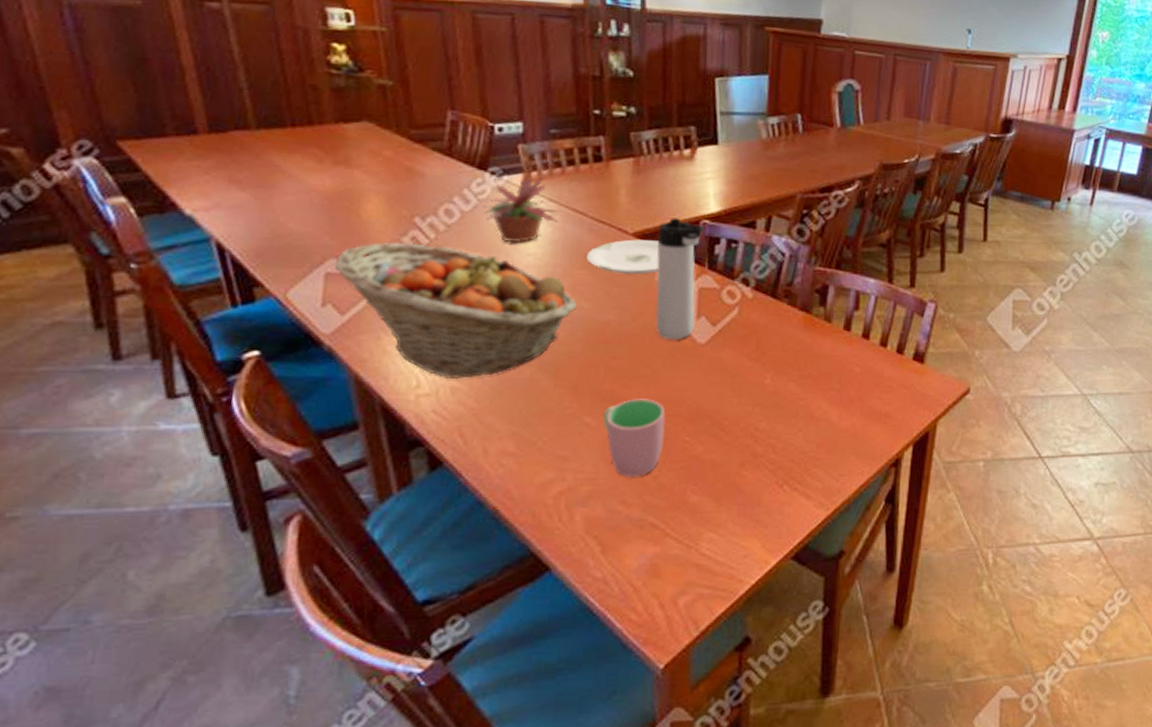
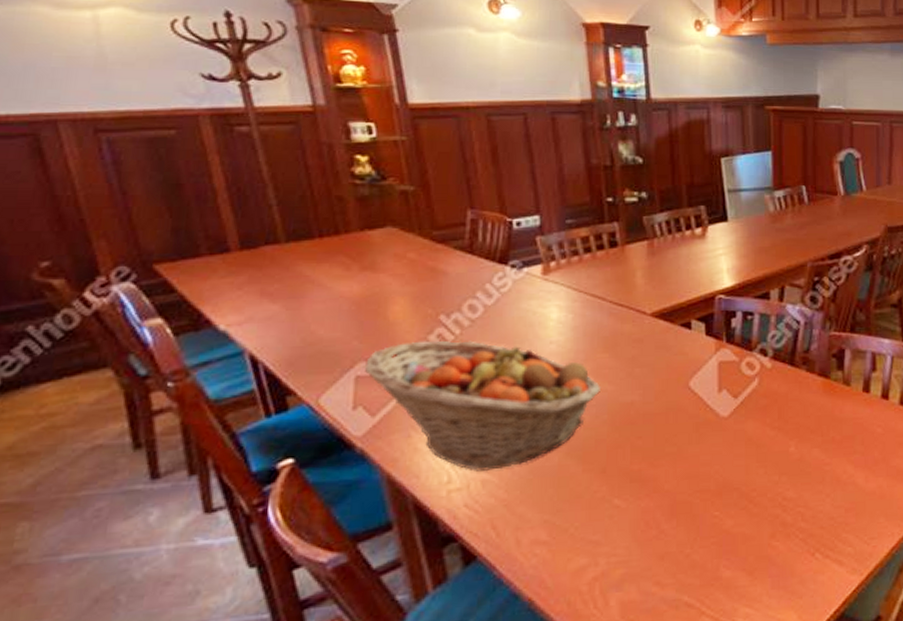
potted plant: present [474,174,561,244] -> none [497,264,581,332]
plate: present [586,239,660,275] -> none [607,319,678,354]
cup: present [603,398,666,478] -> none [632,476,694,558]
thermos bottle: present [655,218,704,340] -> none [675,295,719,415]

